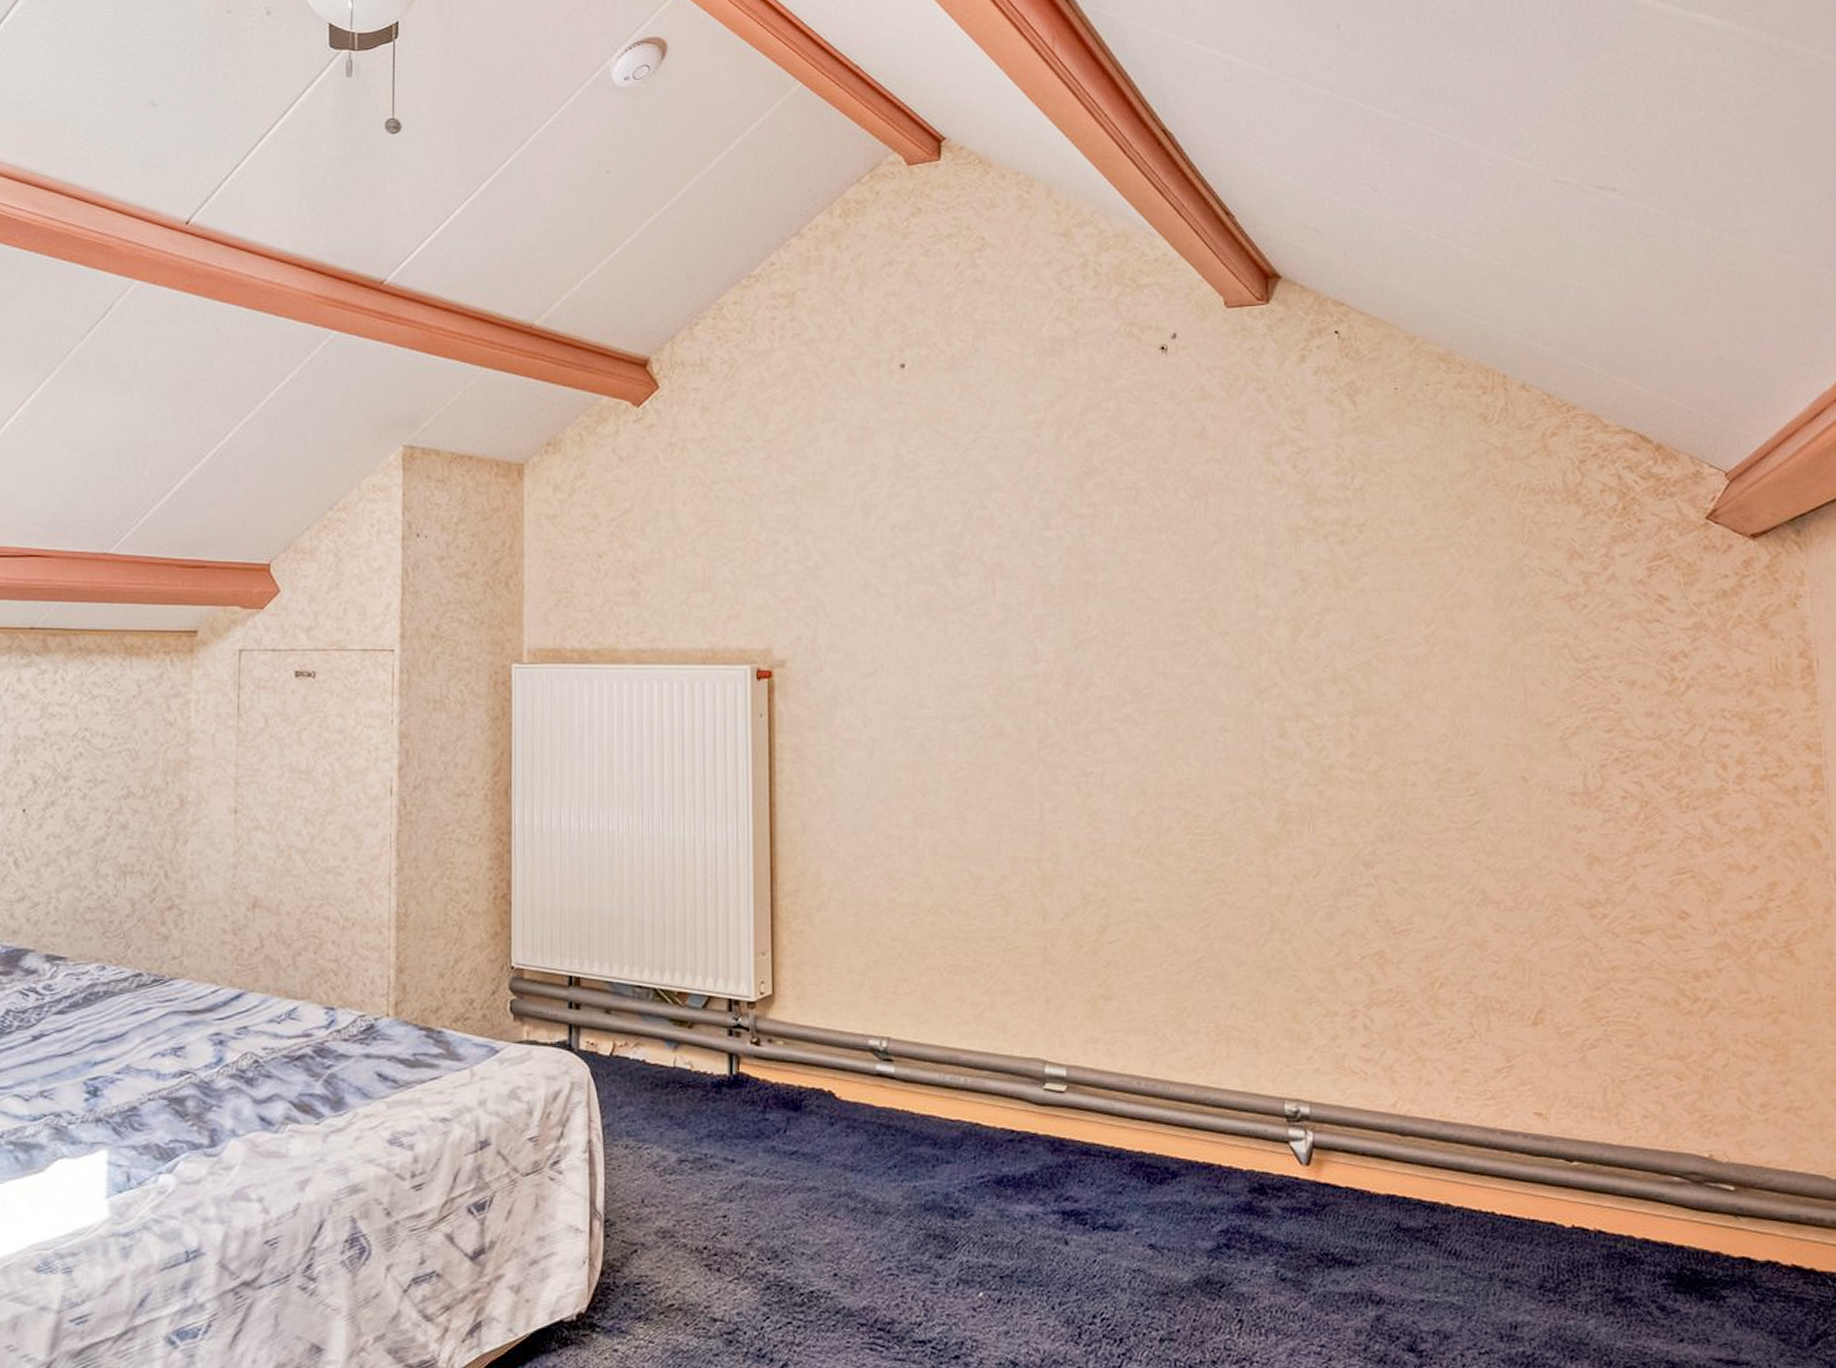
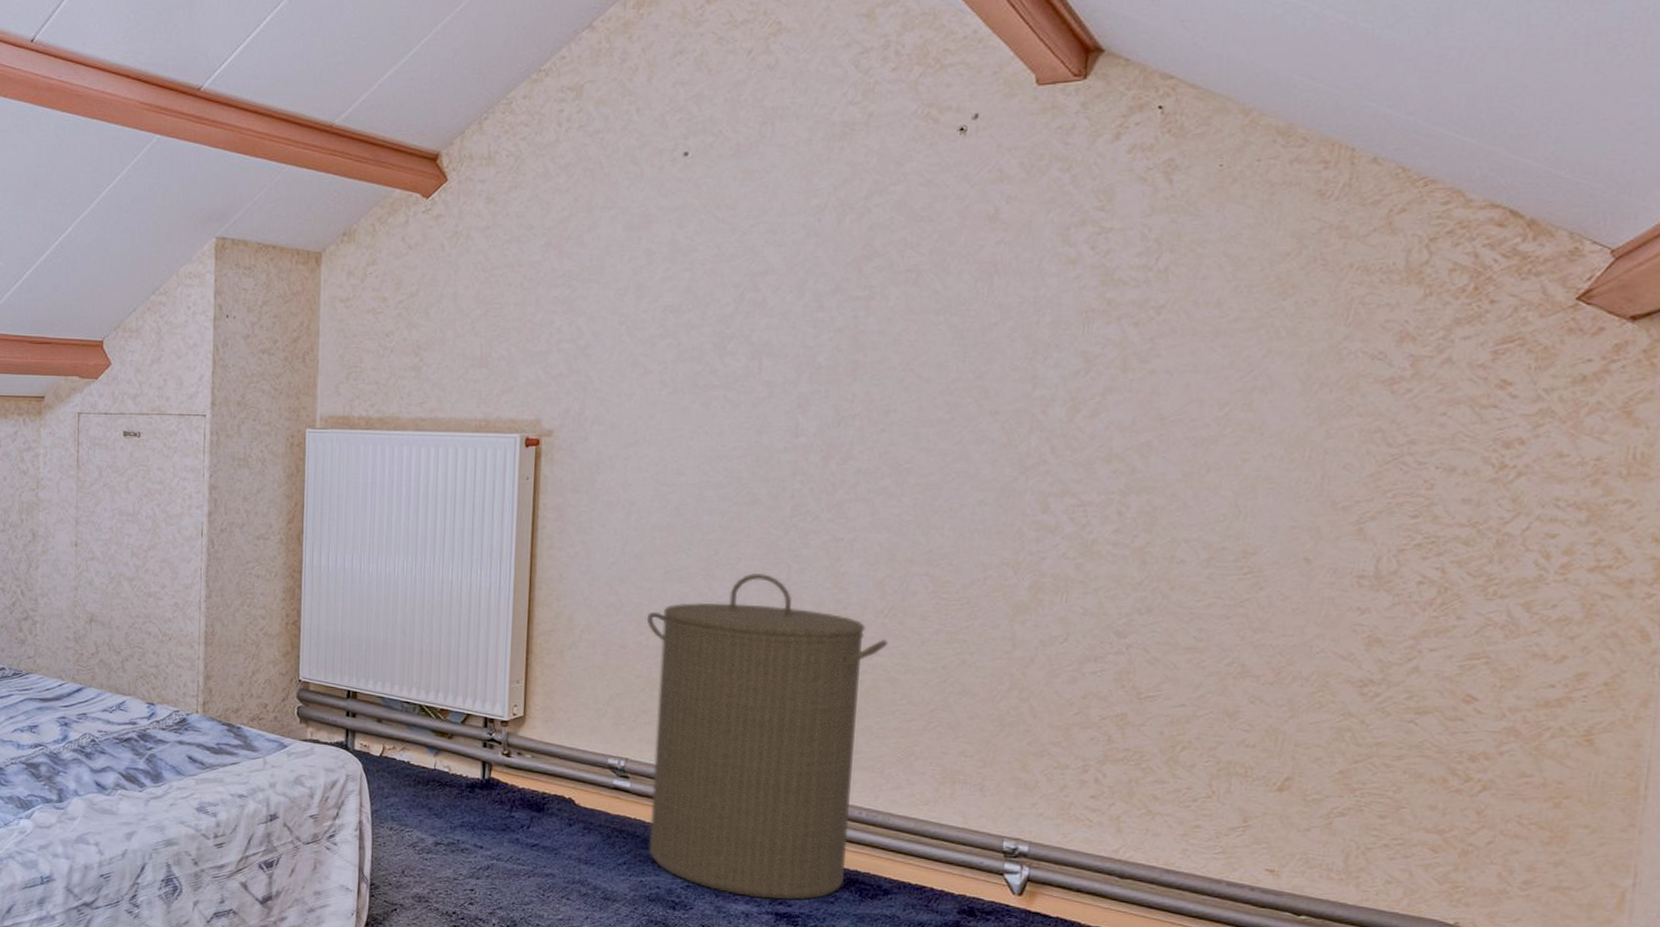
laundry hamper: none [898,813,1148,1195] -> present [646,572,889,900]

